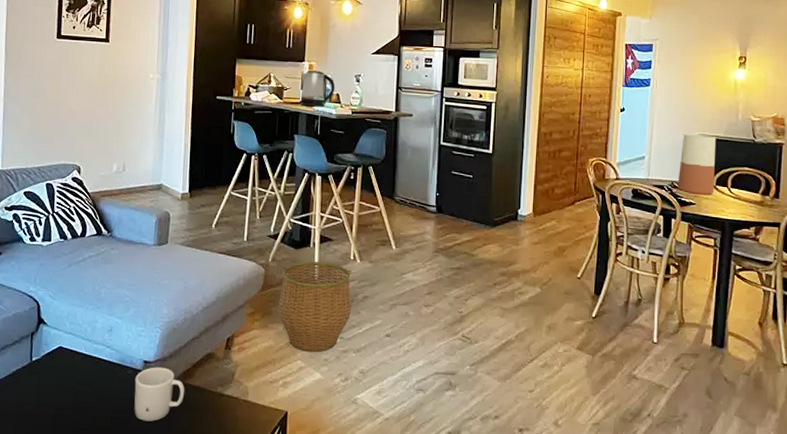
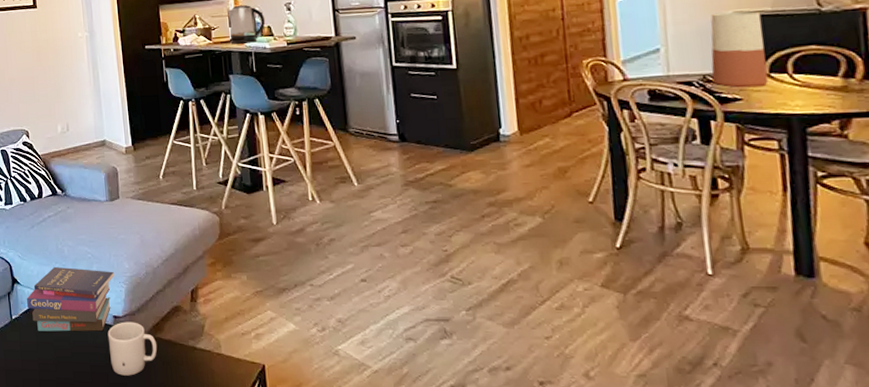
books: none [51,308,151,376] -> present [27,266,114,332]
basket: present [278,261,352,353] -> none [236,205,318,302]

